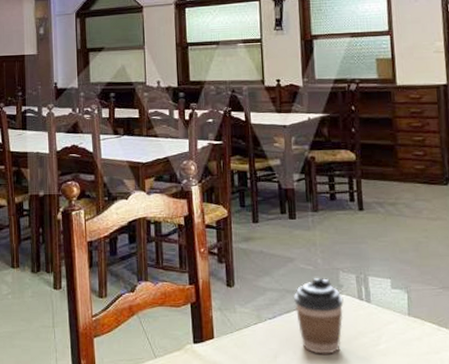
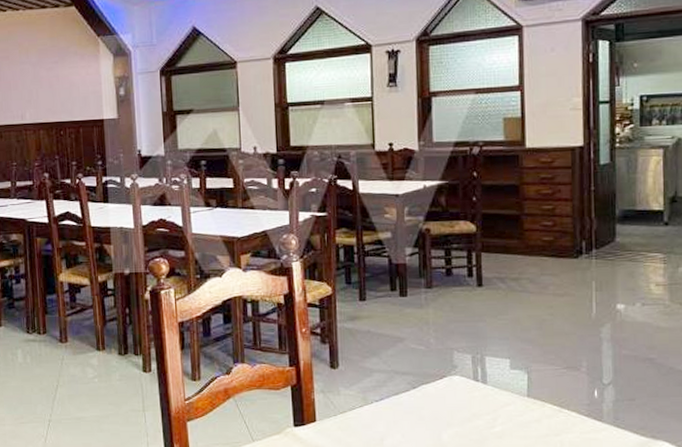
coffee cup: present [294,277,344,354] -> none [403,357,457,437]

